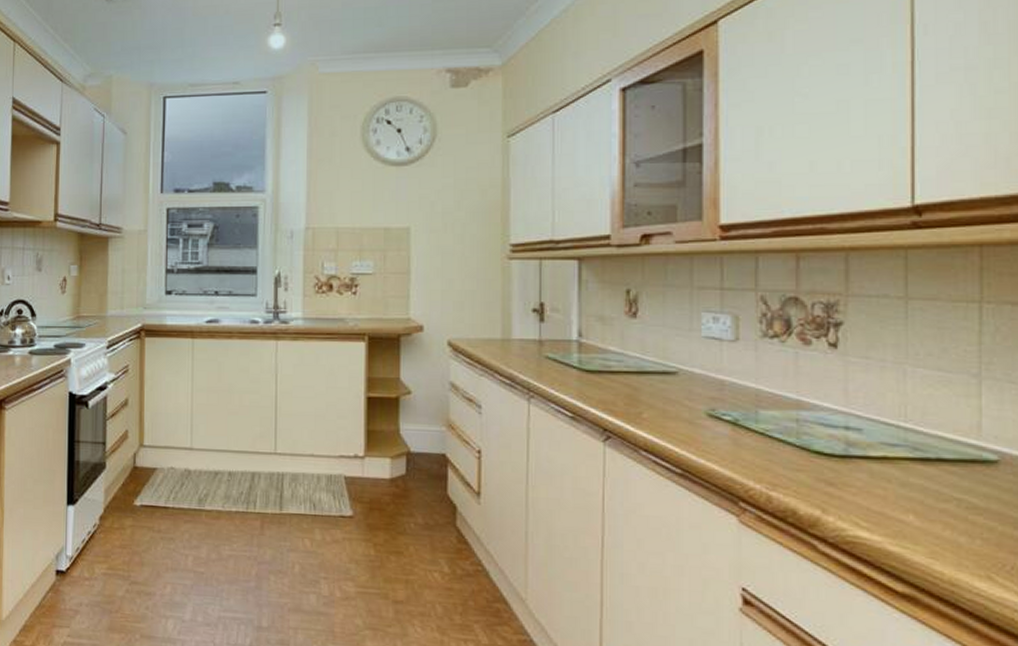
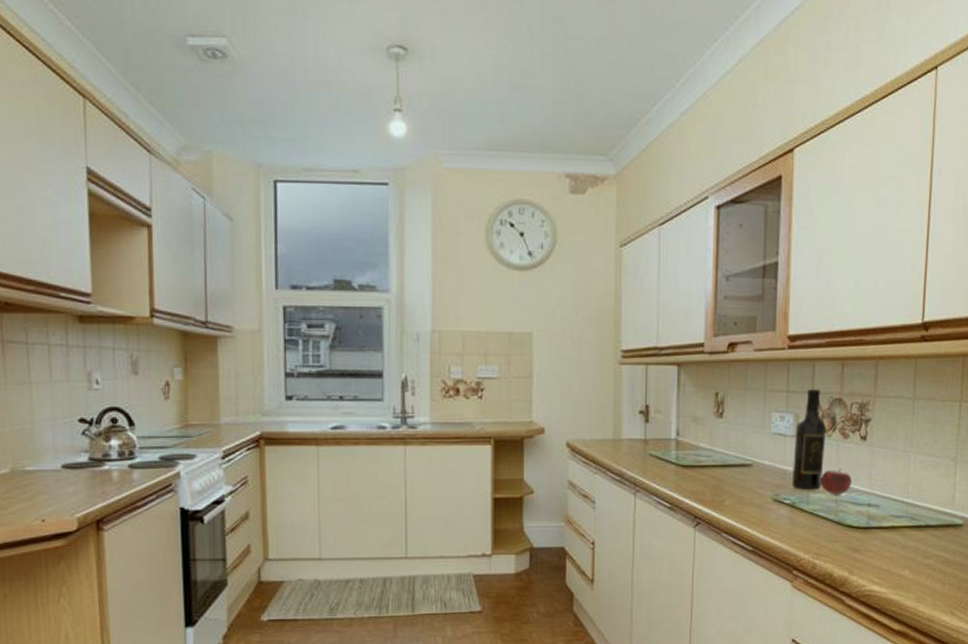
wine bottle: none [732,286,779,407] -> present [791,389,827,491]
fruit: none [772,381,819,414] -> present [820,468,852,496]

